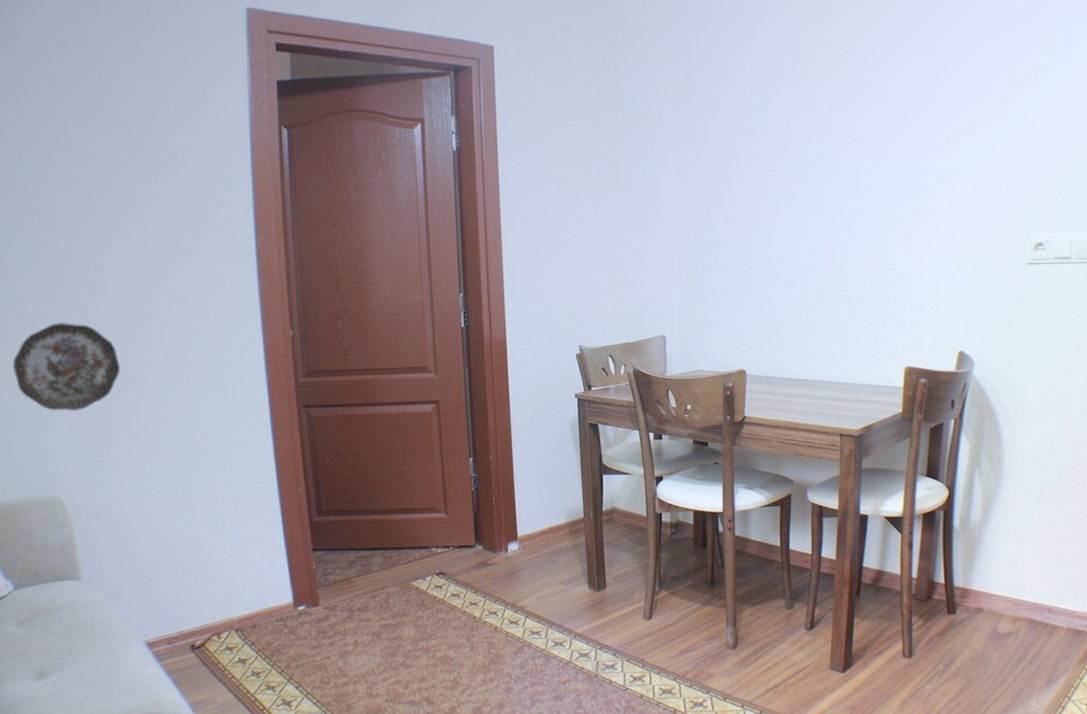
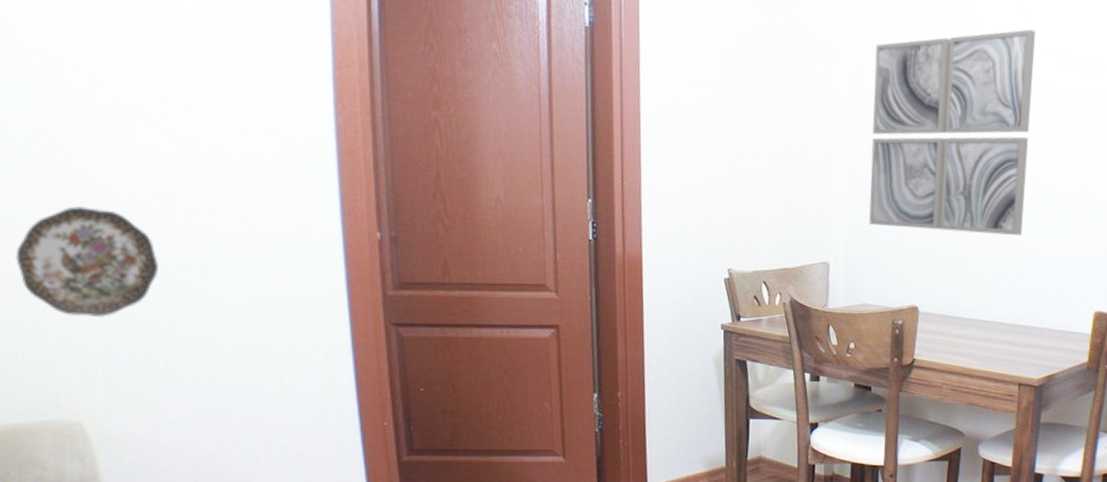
wall art: none [697,125,837,303] -> present [869,29,1037,235]

